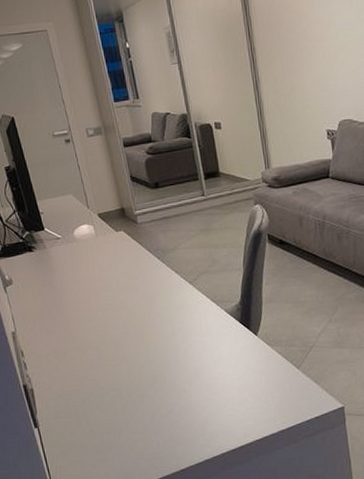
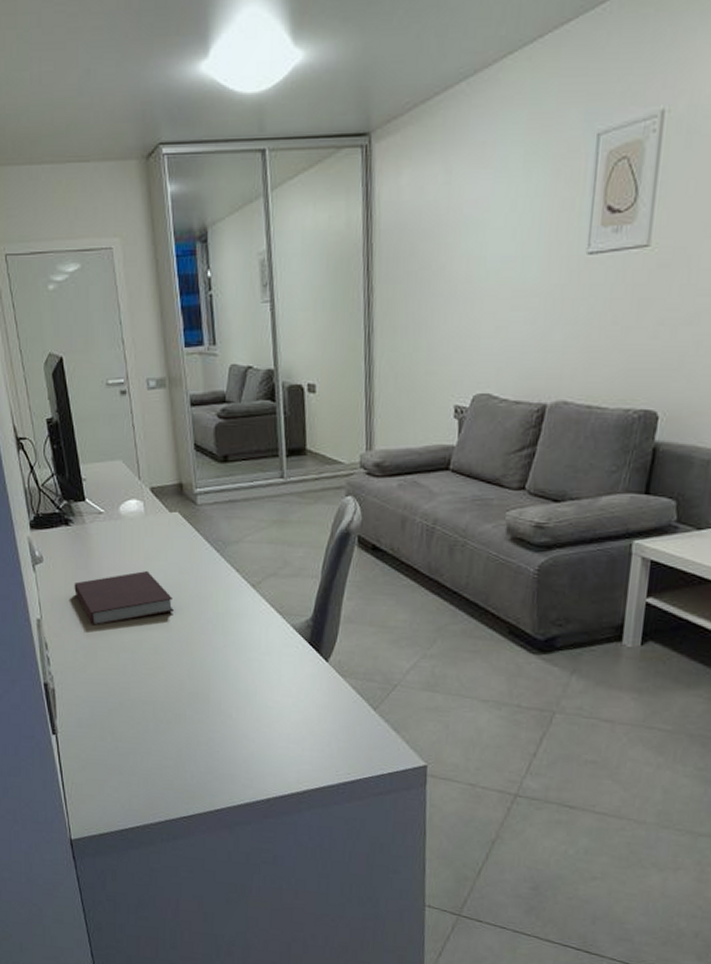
notebook: none [41,281,129,331] -> present [74,571,175,626]

